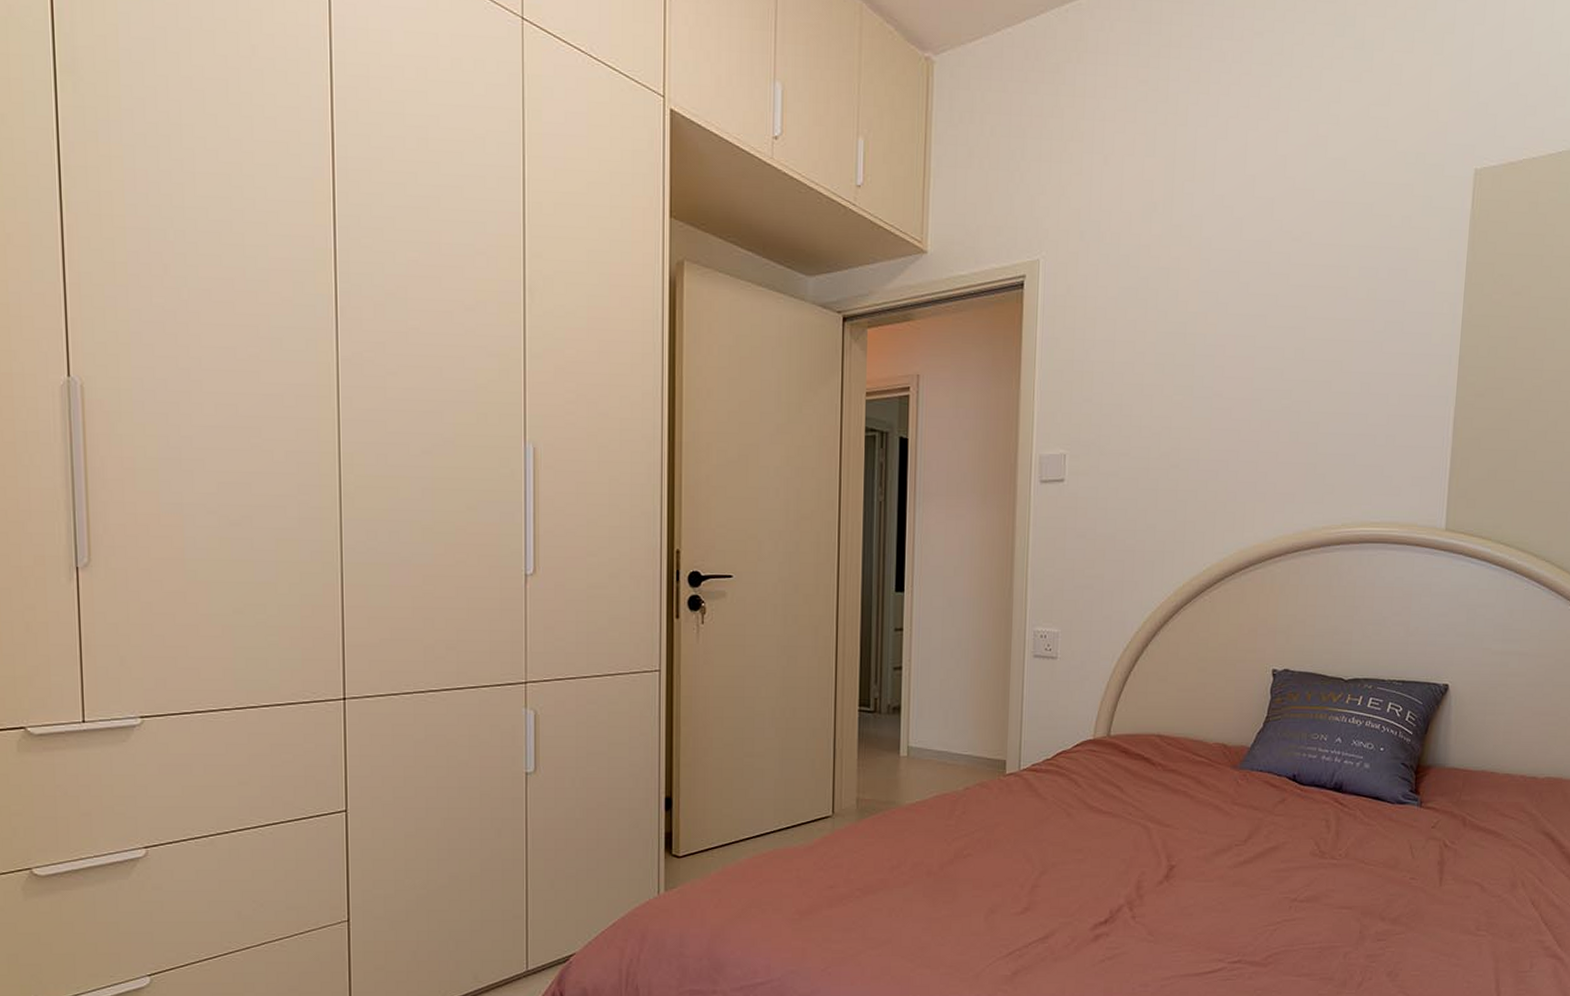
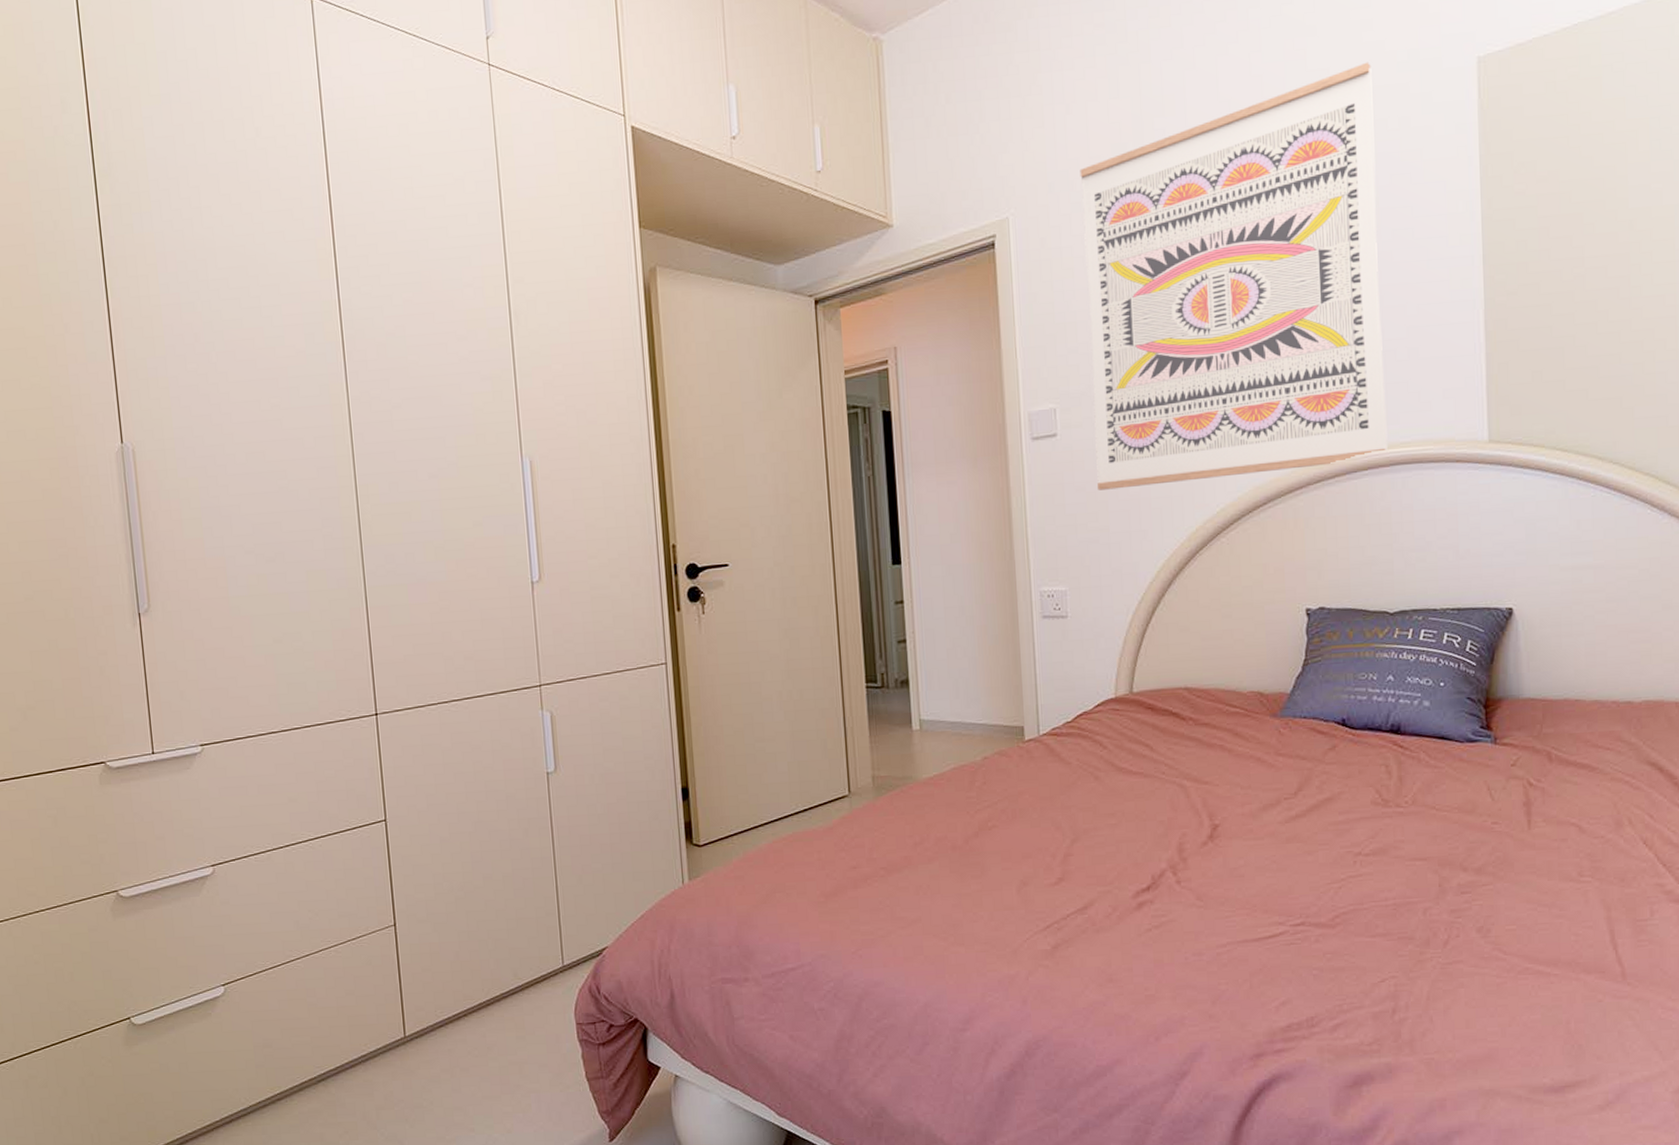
wall art: none [1096,158,1383,539] -> present [1080,62,1388,491]

